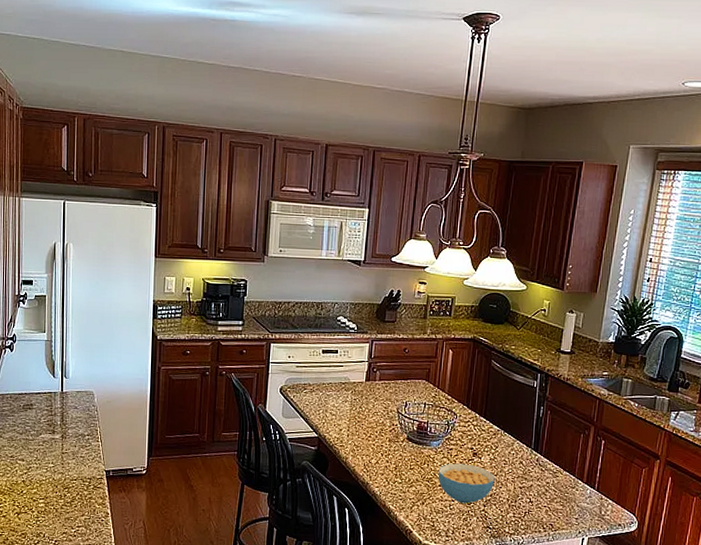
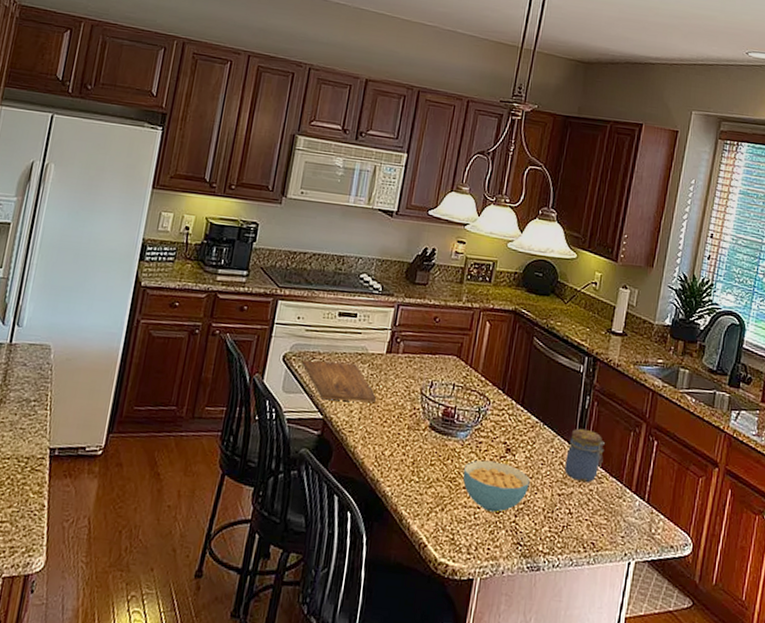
cutting board: none [295,390,360,423] -> present [301,359,376,404]
jar: none [524,433,558,477] -> present [564,428,605,483]

